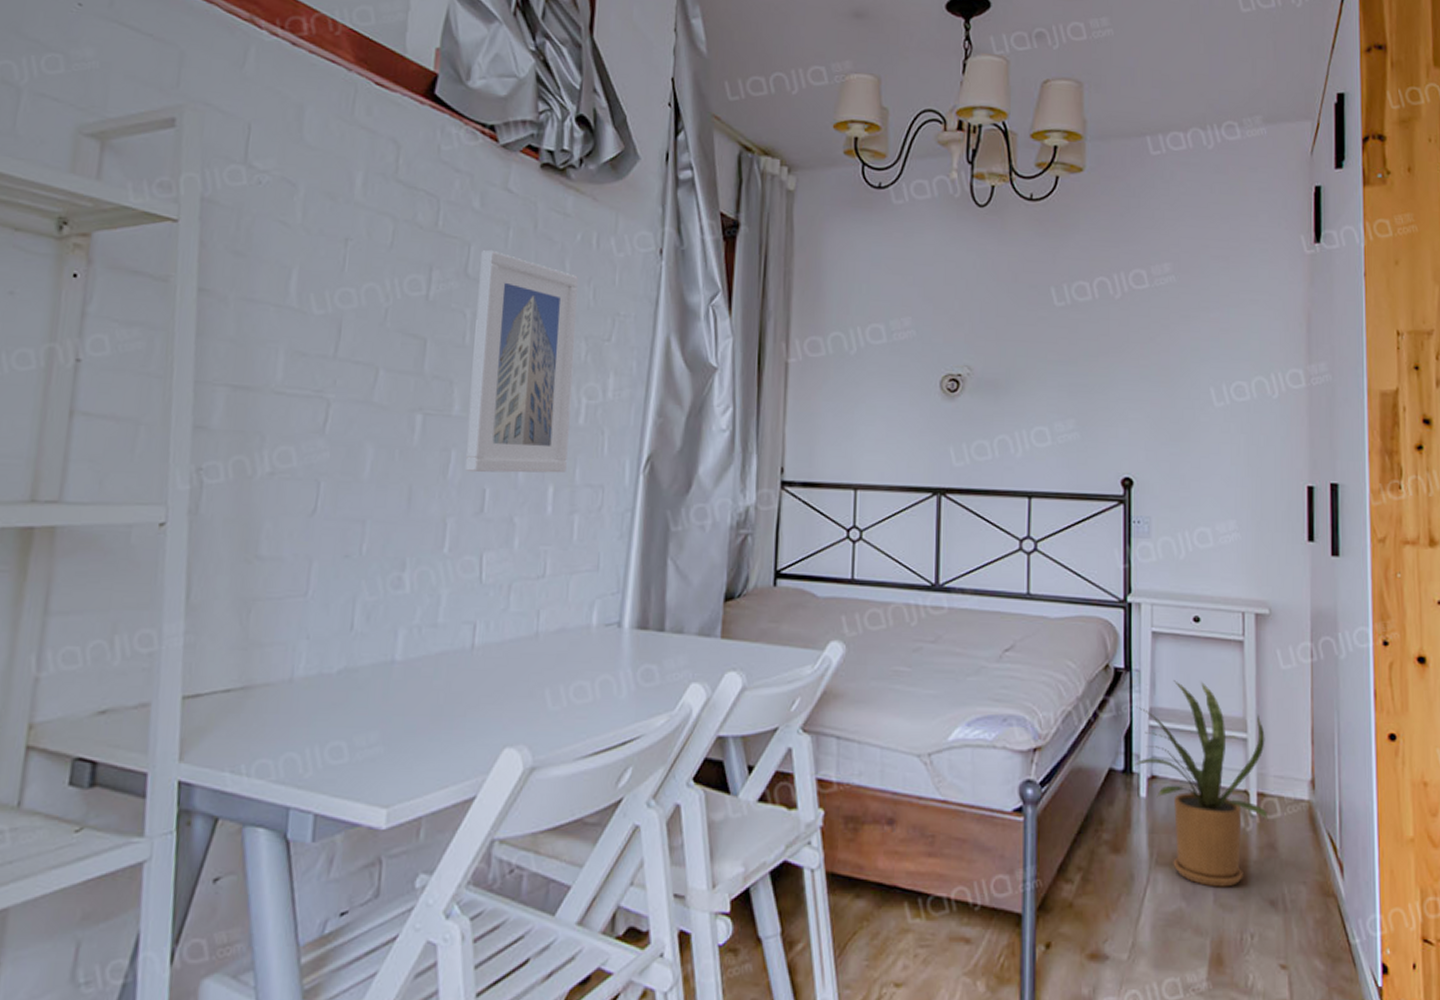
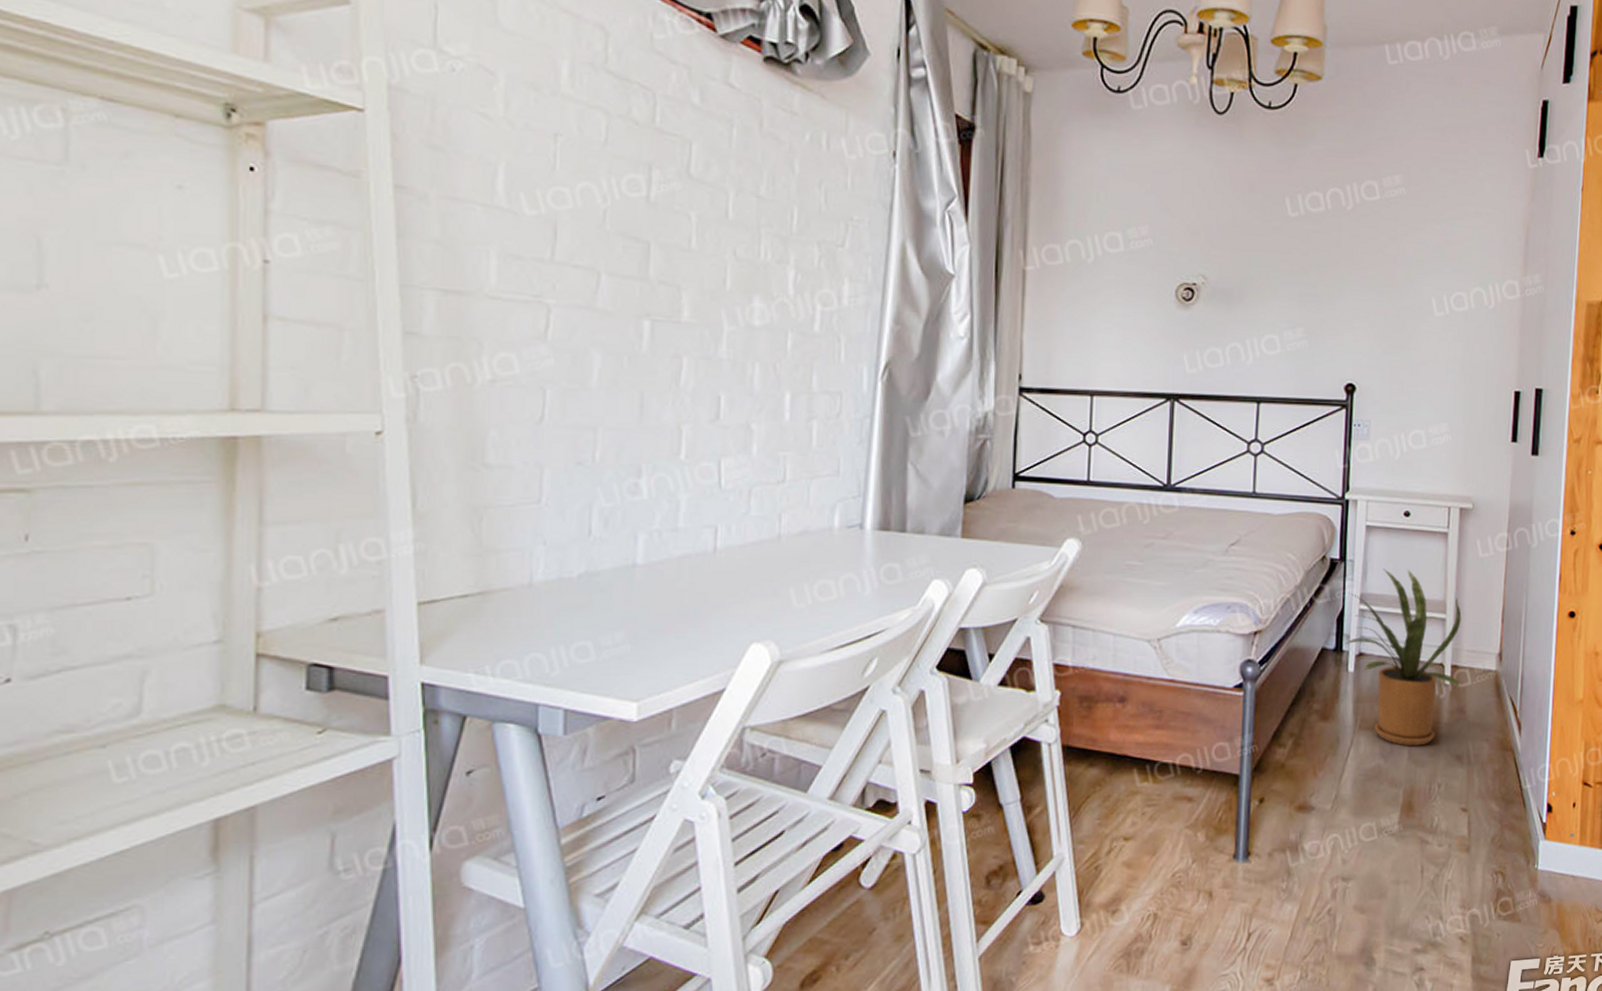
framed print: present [466,249,578,474] -> none [698,149,809,381]

